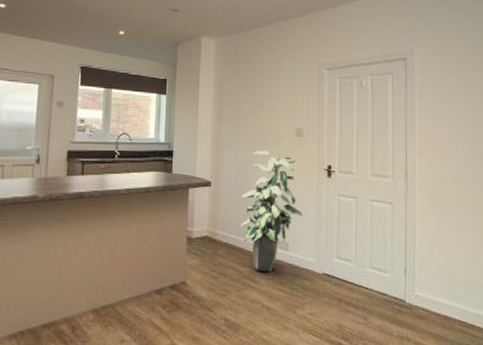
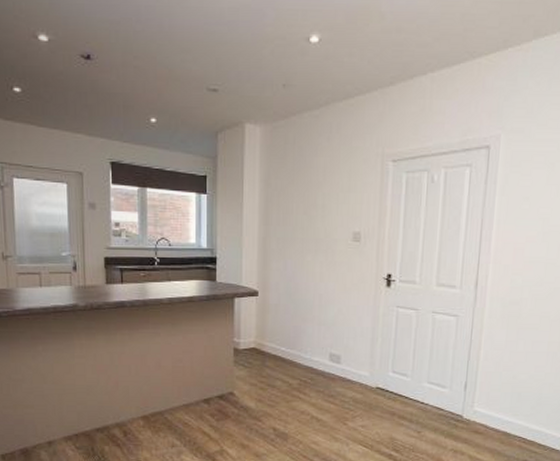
indoor plant: present [240,151,302,273] -> none [289,258,357,385]

